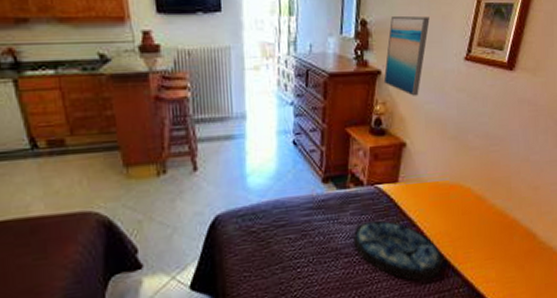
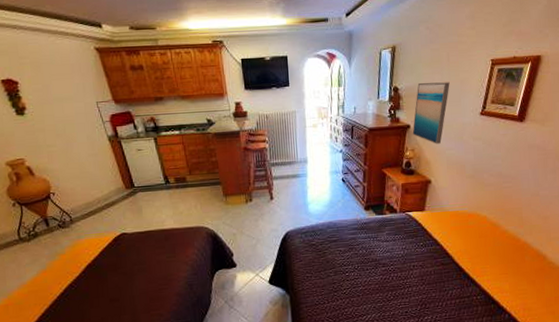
serving tray: present [353,220,445,281] -> none [389,239,465,288]

